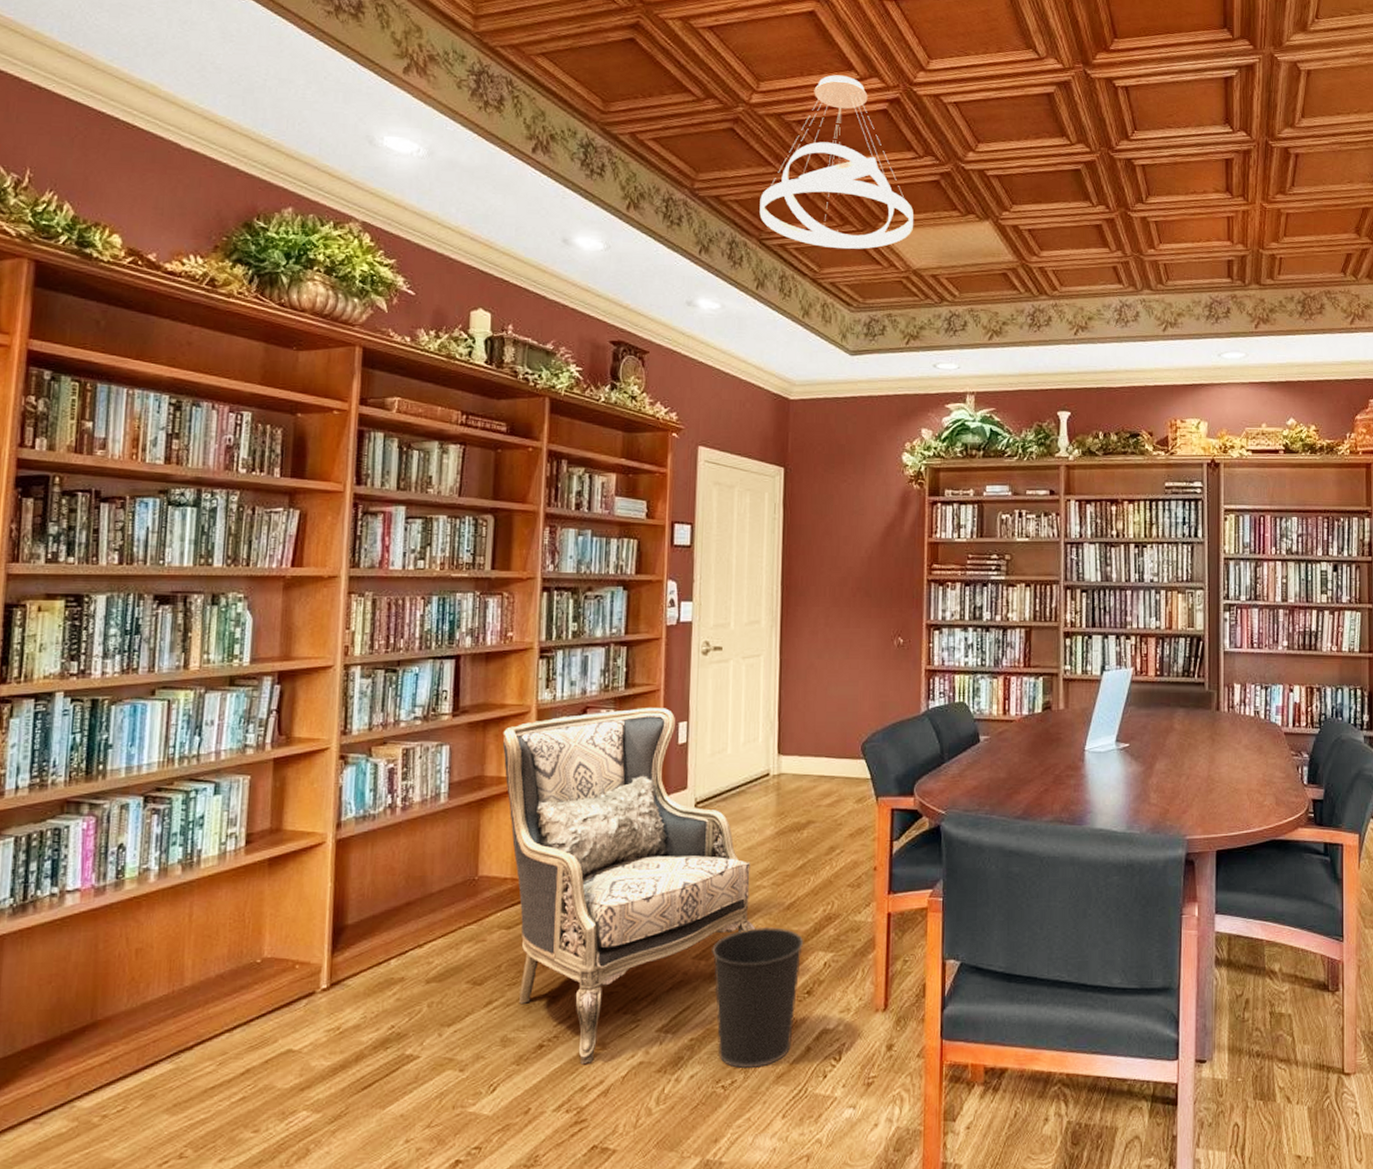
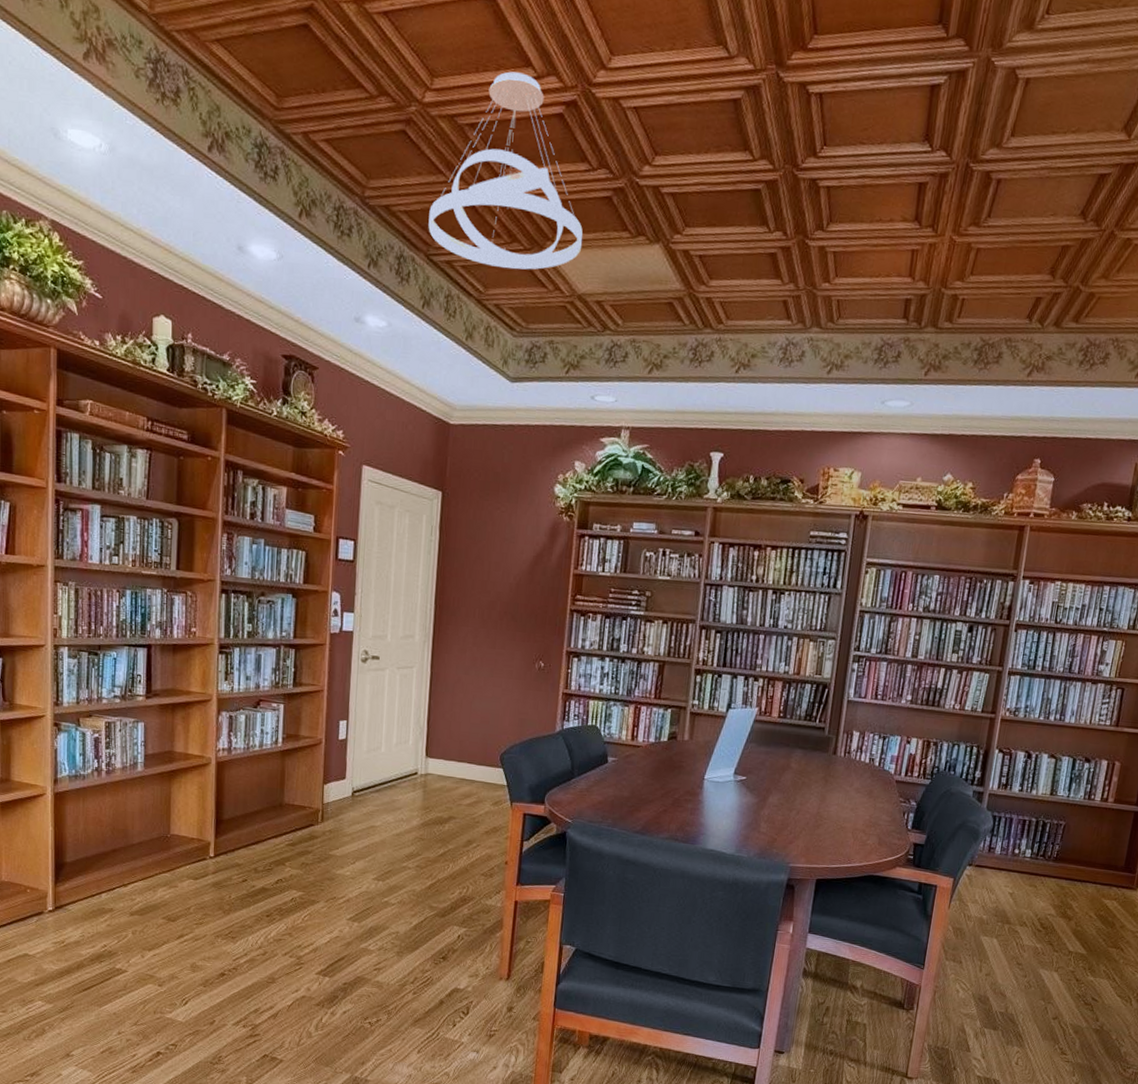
armchair: present [502,707,755,1065] -> none [188,704,400,993]
wastebasket: present [712,926,804,1069] -> none [363,900,442,1012]

